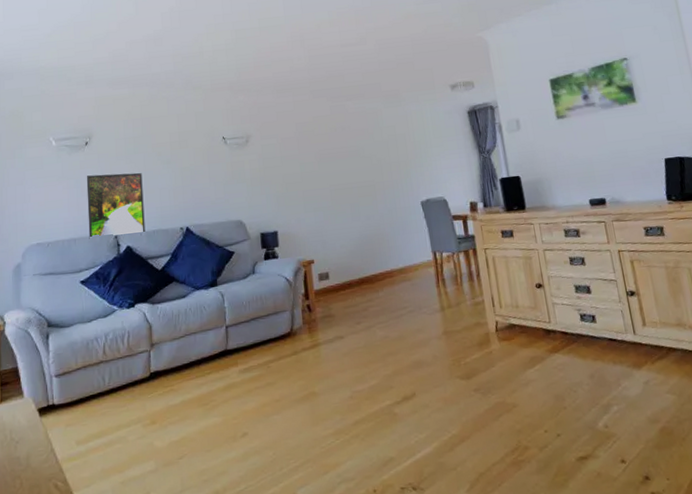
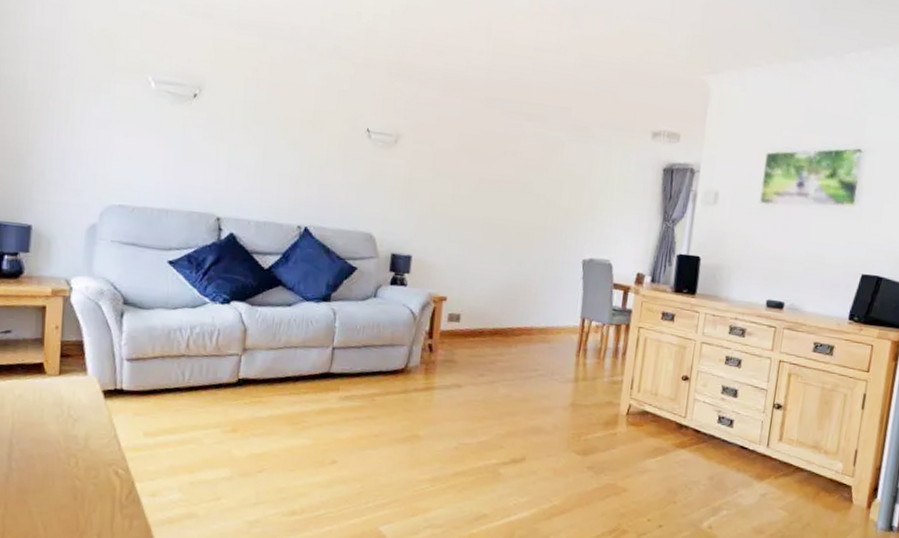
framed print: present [86,172,146,239] -> none [184,136,260,221]

